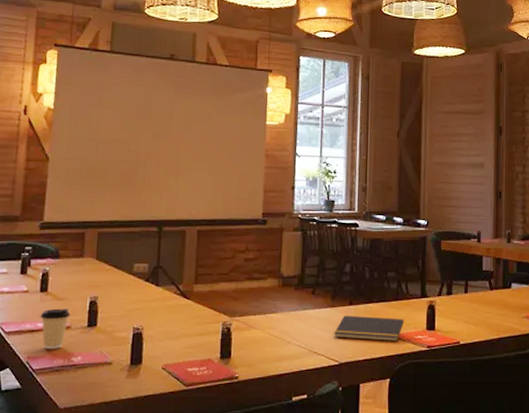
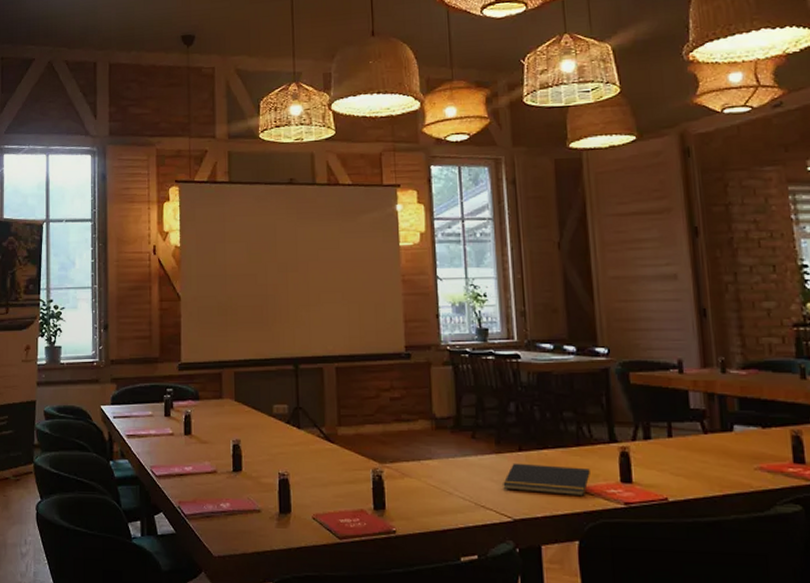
coffee cup: present [40,308,71,349] -> none [186,452,216,494]

